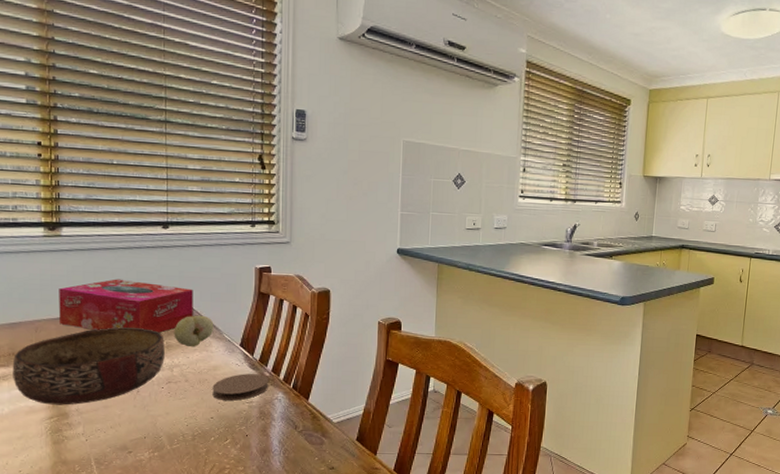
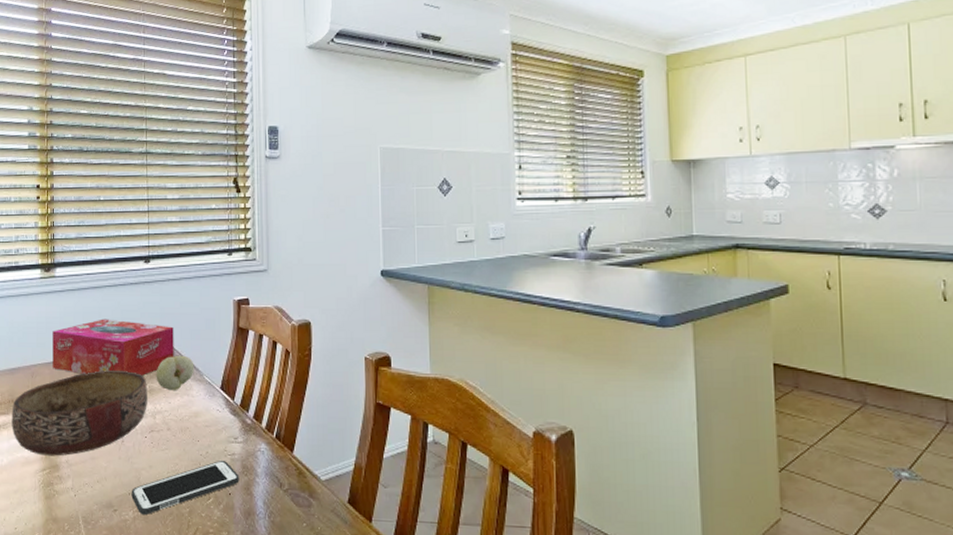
cell phone: none [147,407,257,456] -> present [131,459,239,516]
coaster: present [212,374,269,401] -> none [194,421,251,452]

